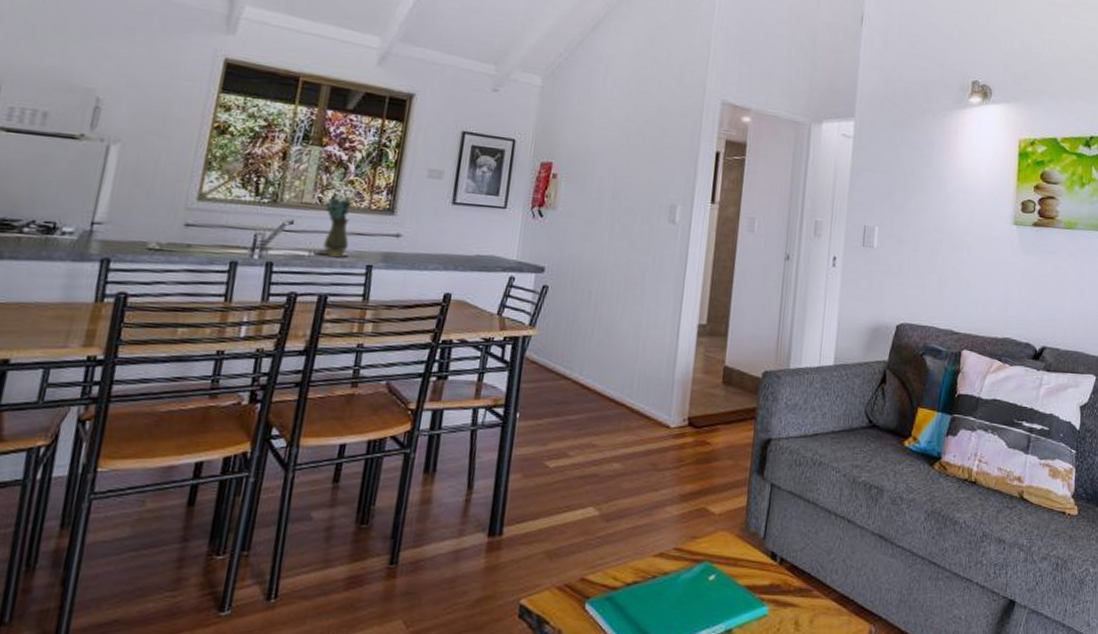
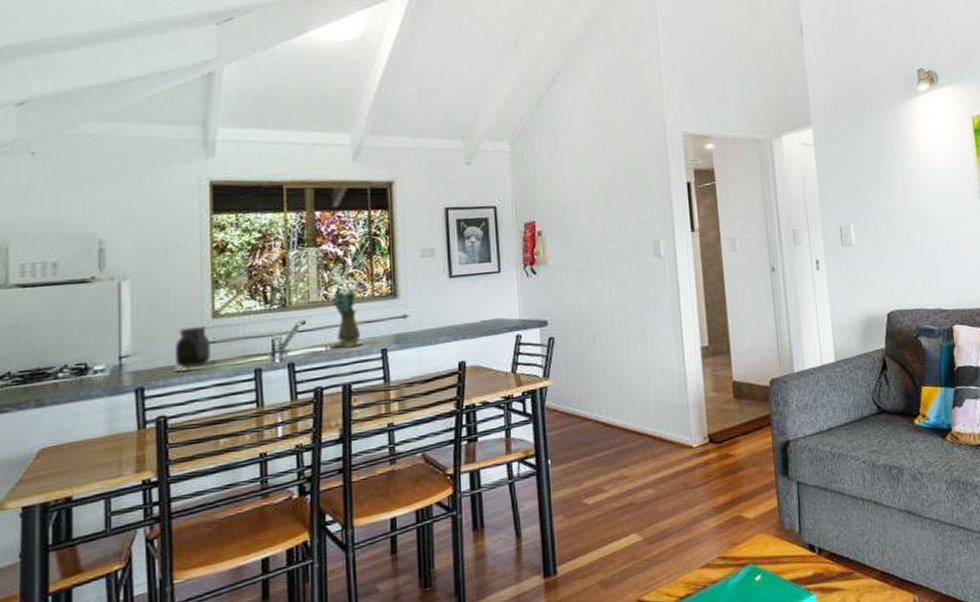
jar: none [149,205,190,248] -> present [176,326,210,369]

